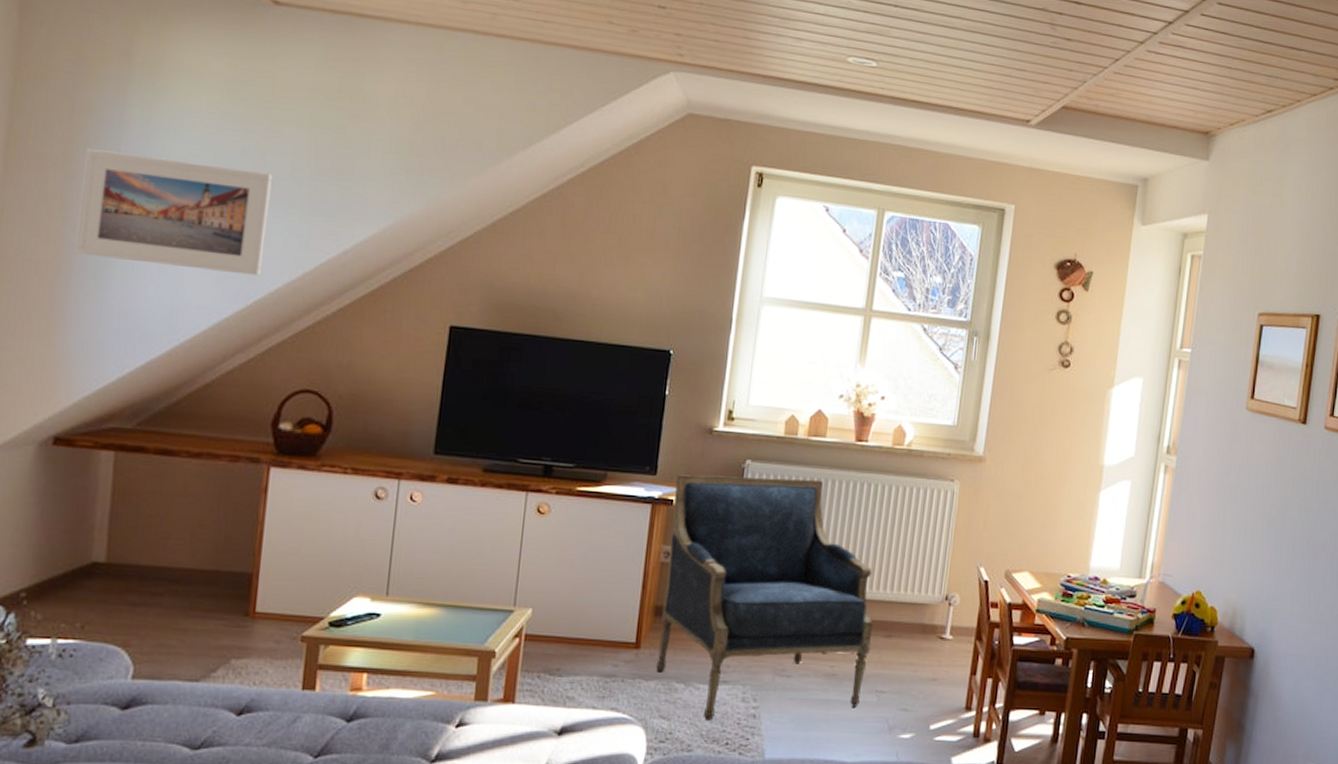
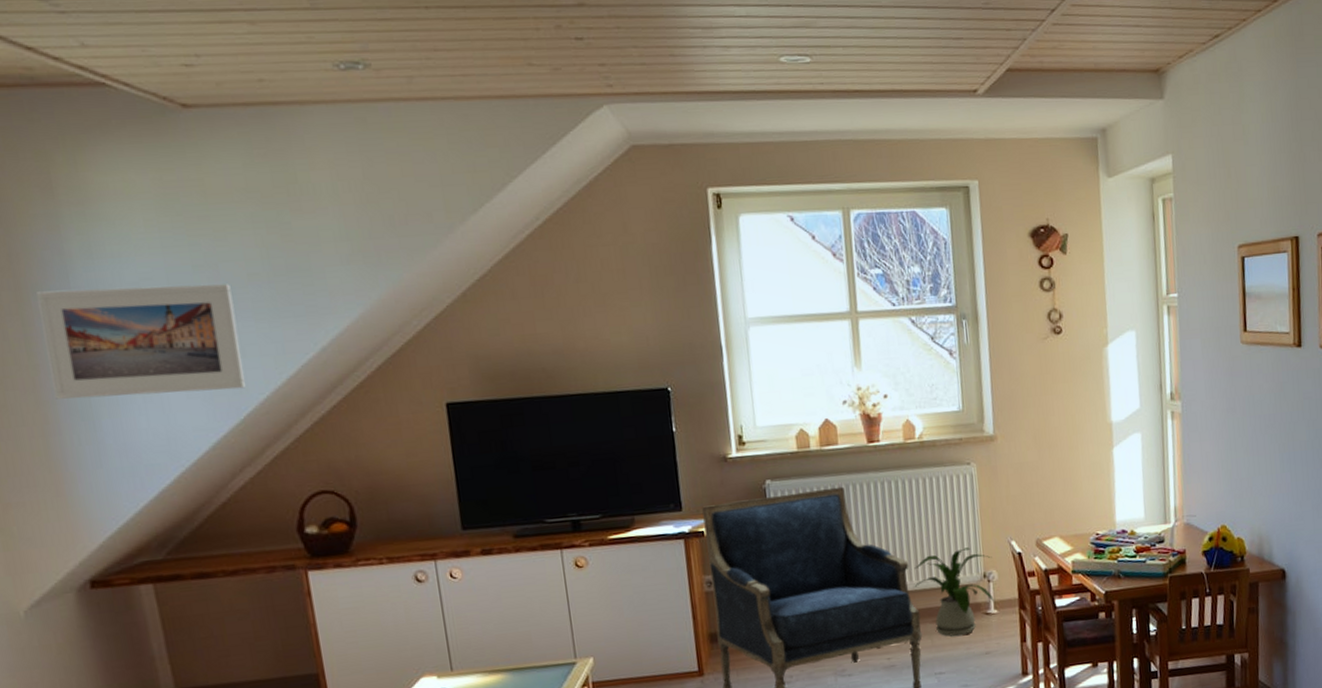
house plant: none [873,565,958,656] -> present [914,547,994,637]

